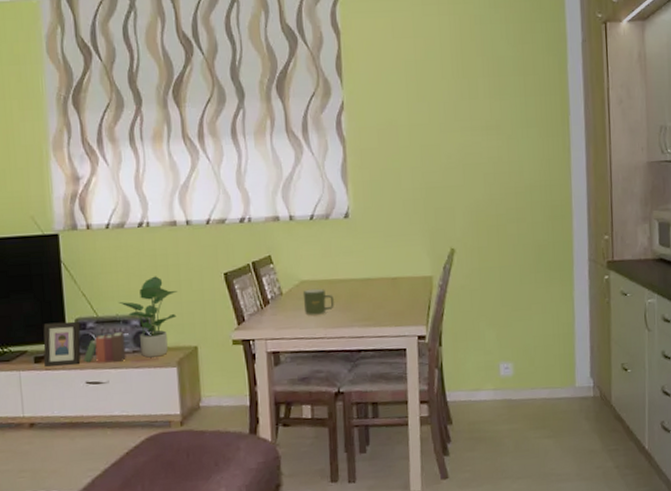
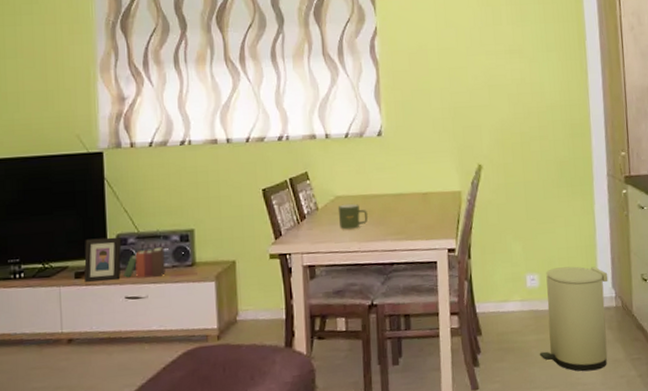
potted plant: present [119,276,178,358] -> none [160,192,217,272]
pedal bin: none [512,355,587,462] -> present [539,266,609,372]

